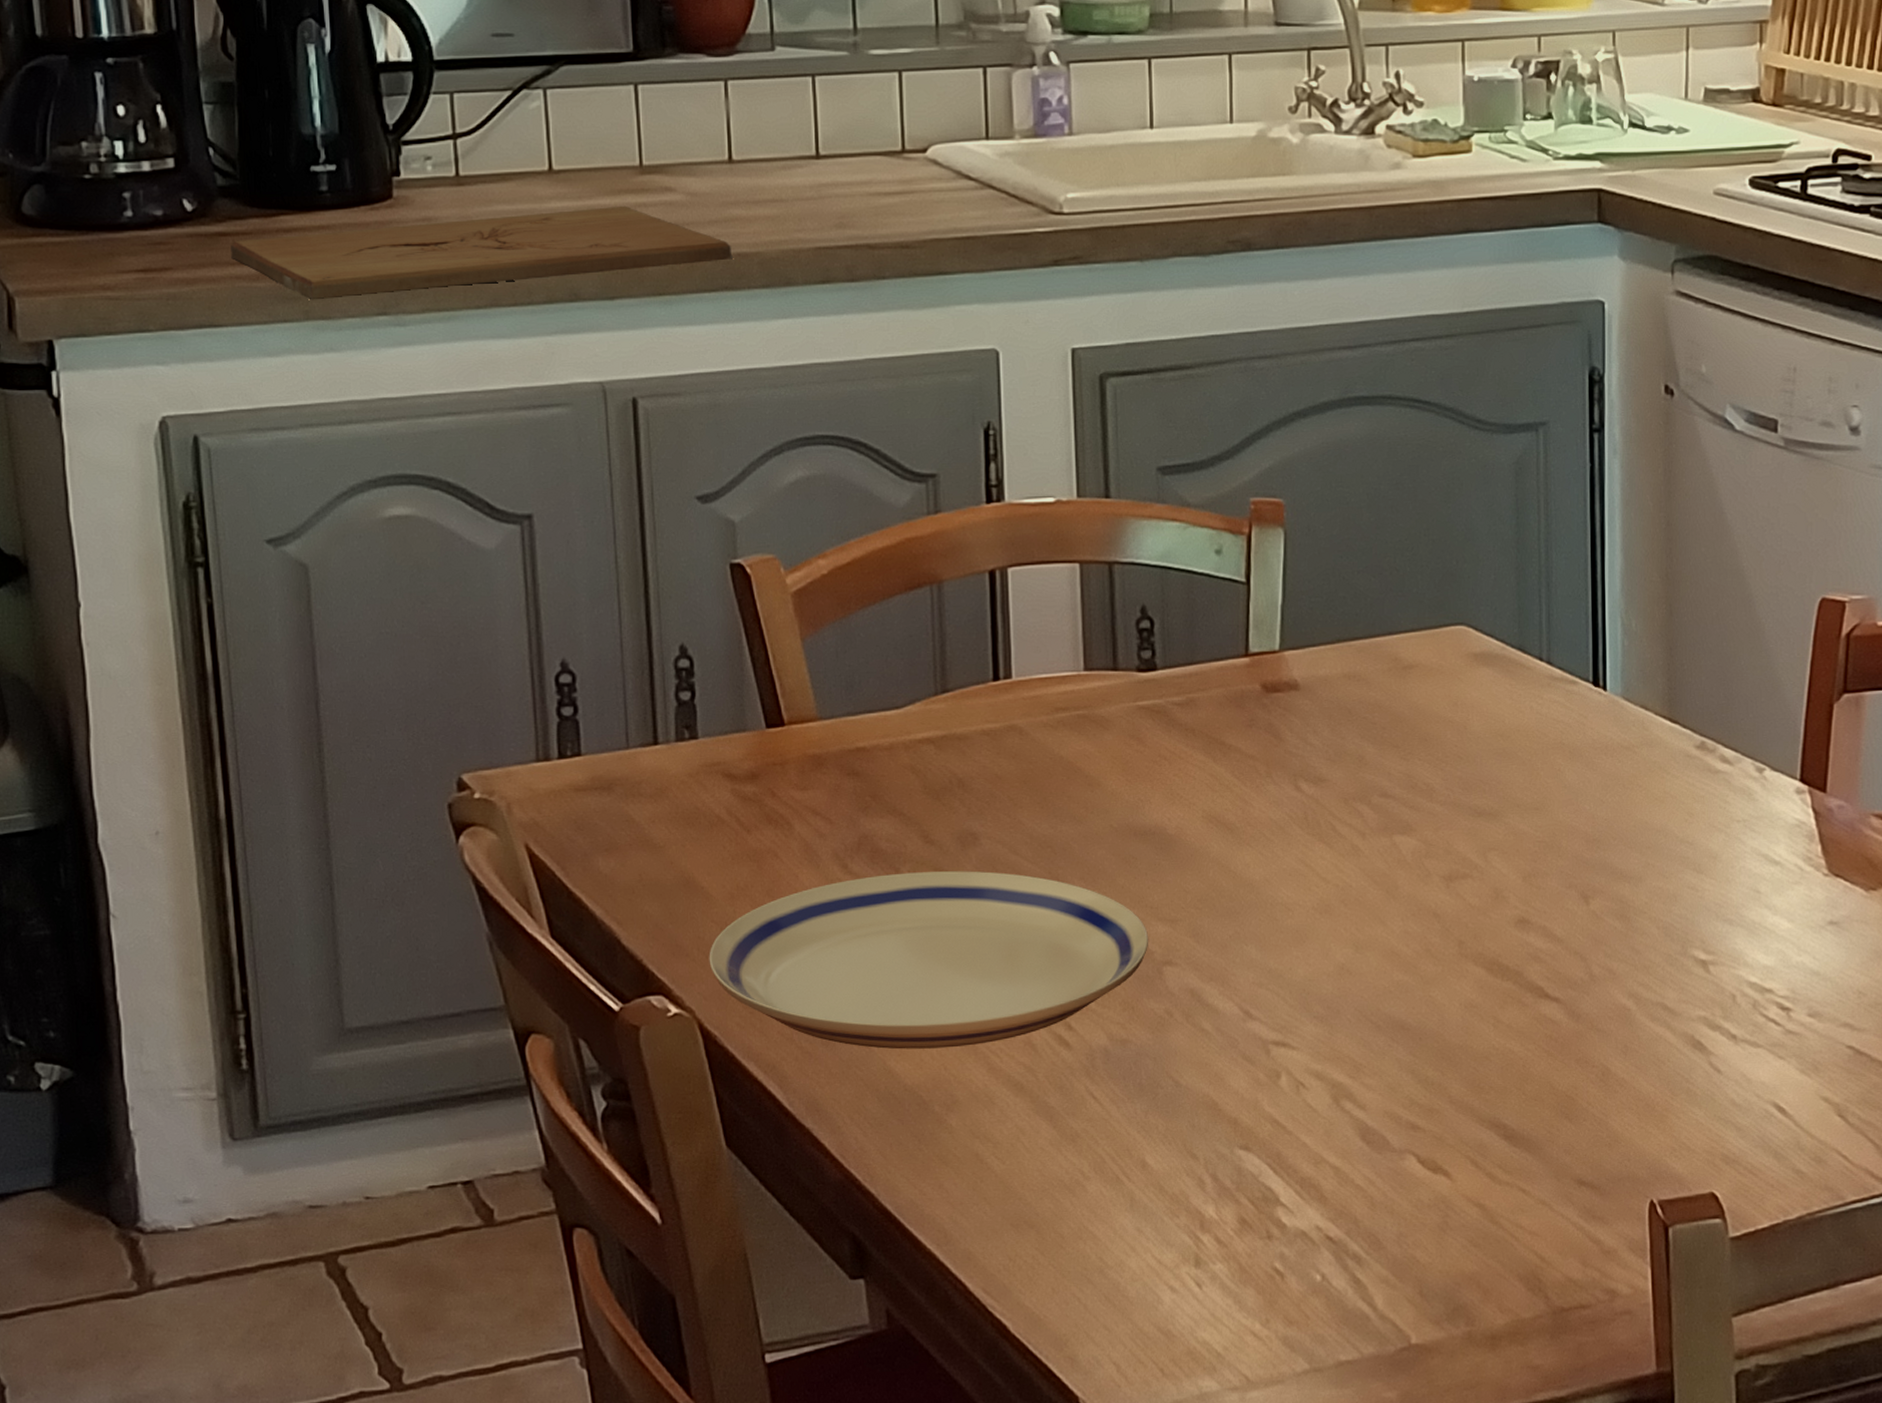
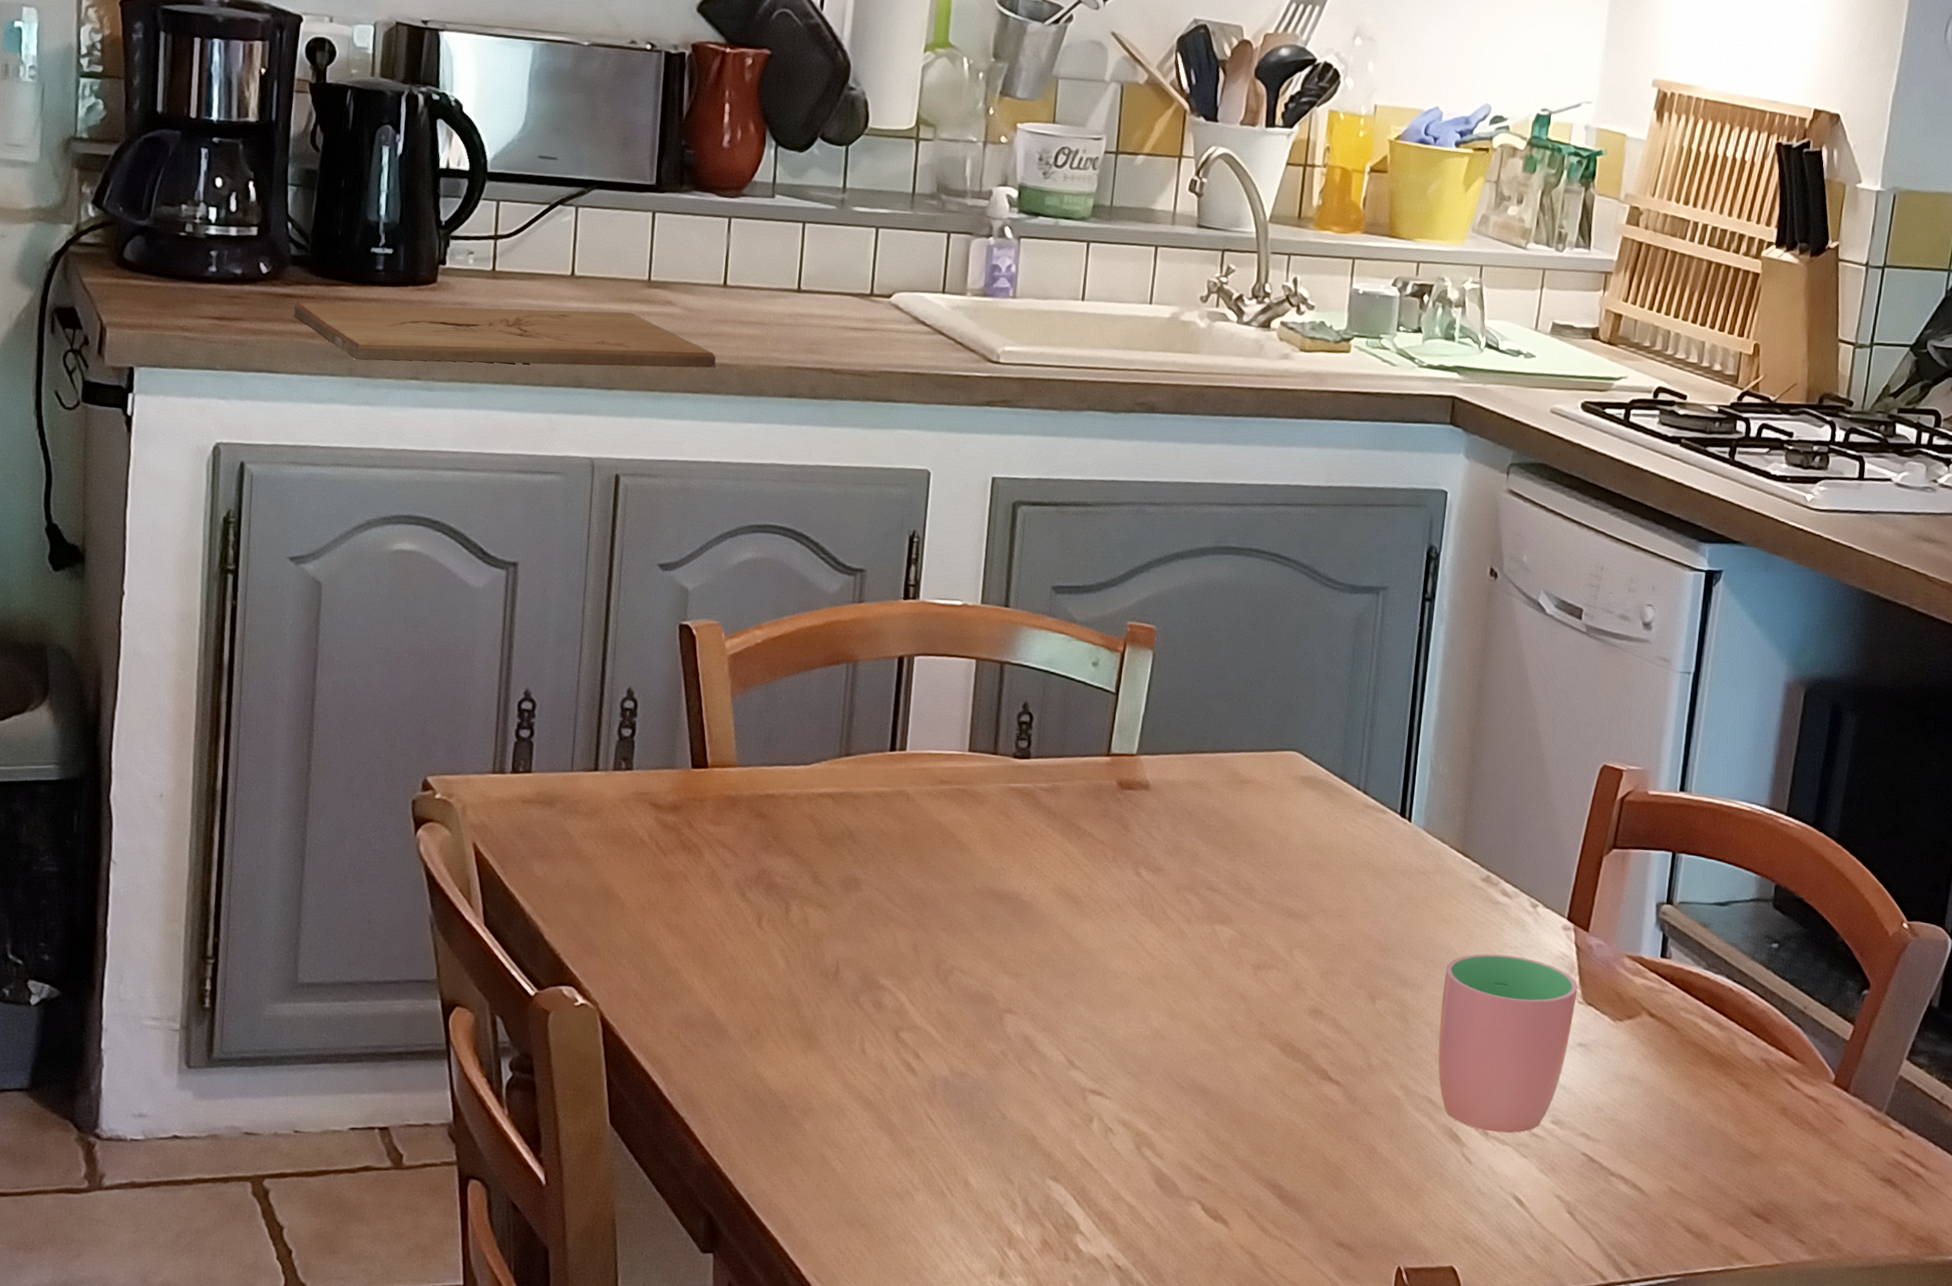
plate: present [709,871,1149,1050] -> none [616,905,995,1062]
cup: none [1665,830,1821,1035] -> present [1438,953,1578,1134]

